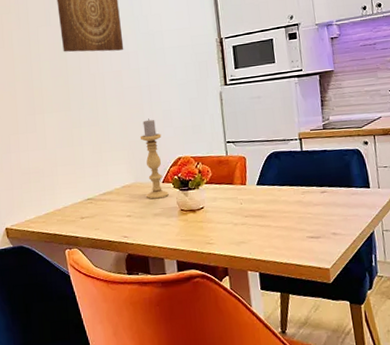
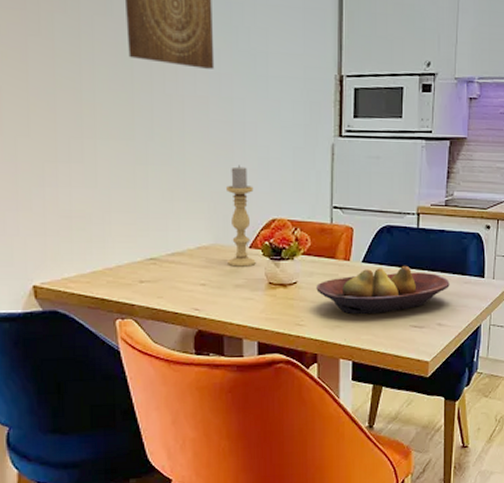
fruit bowl: none [220,184,338,231] -> present [316,265,450,315]

